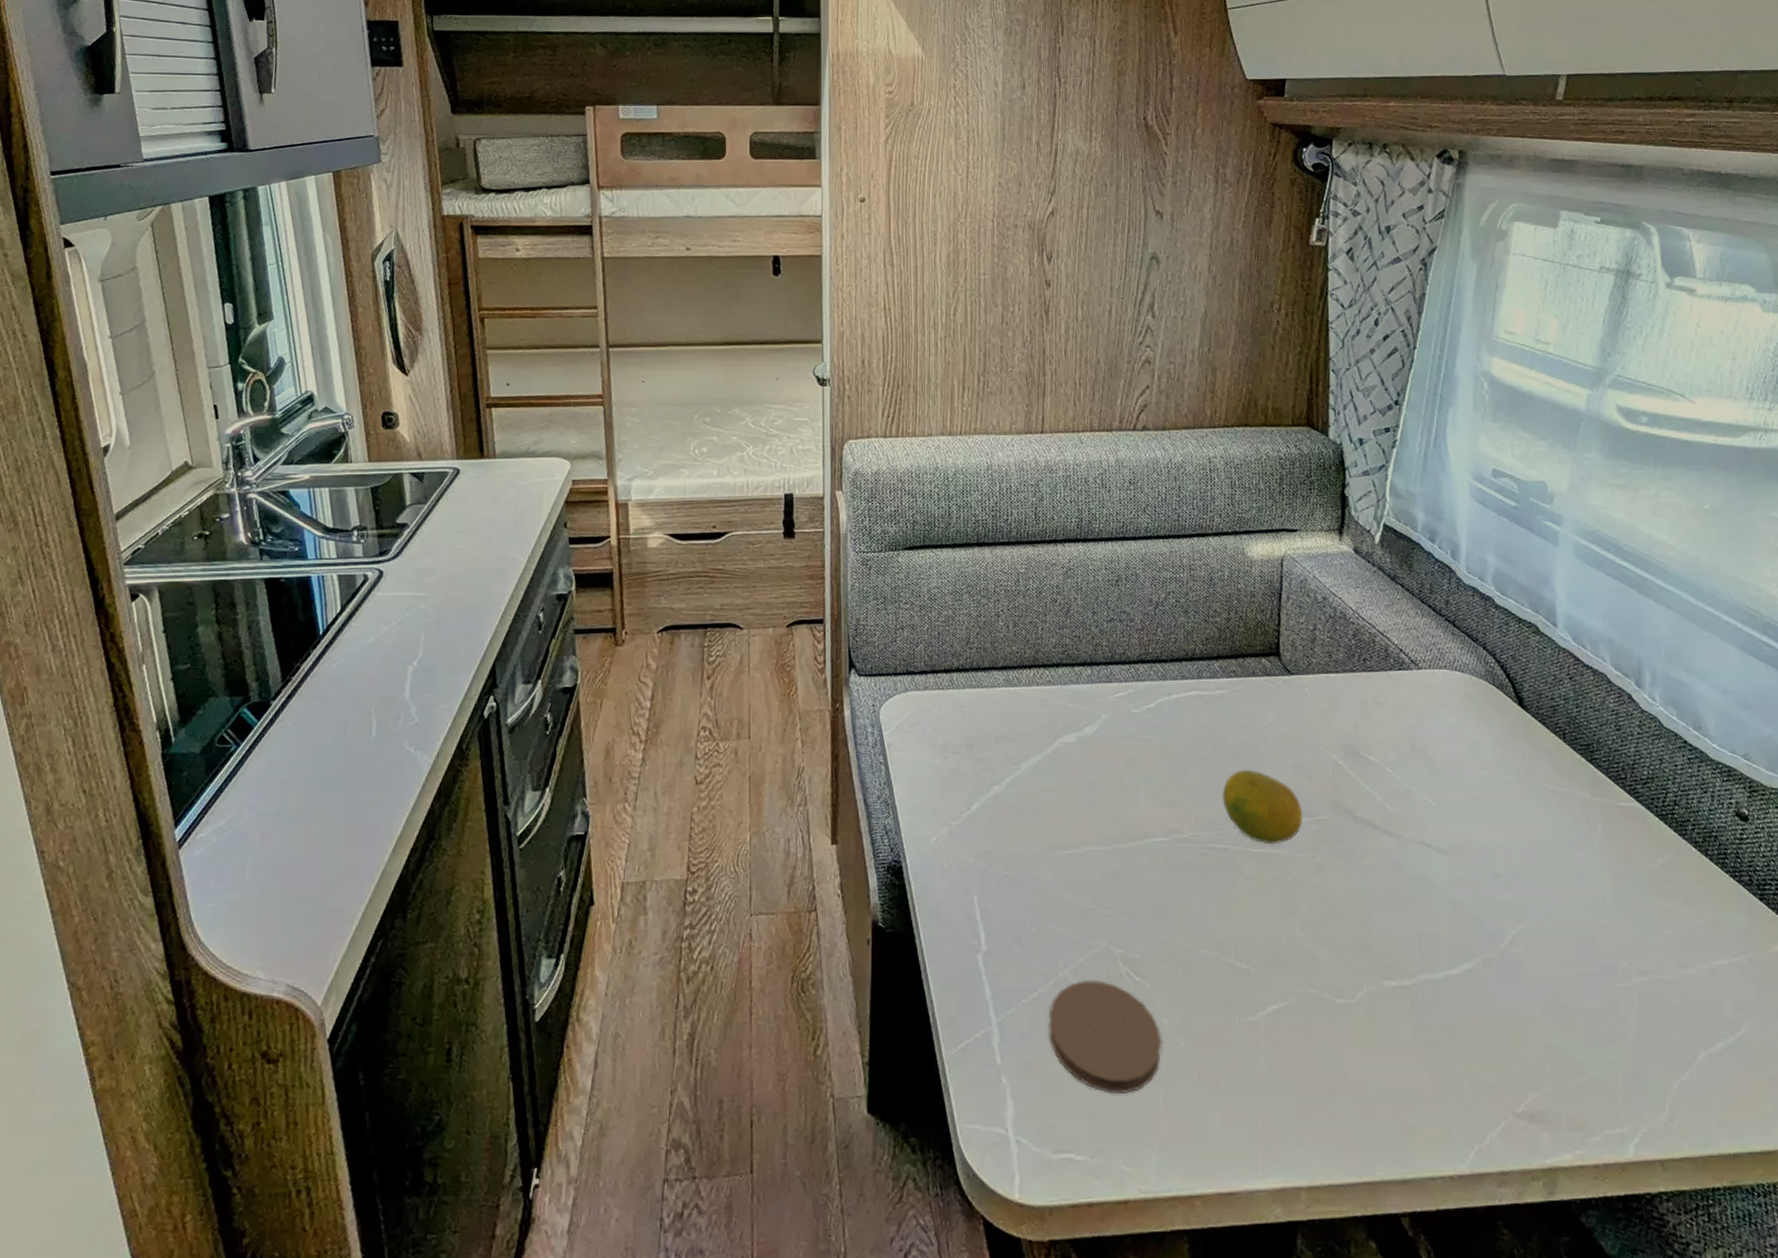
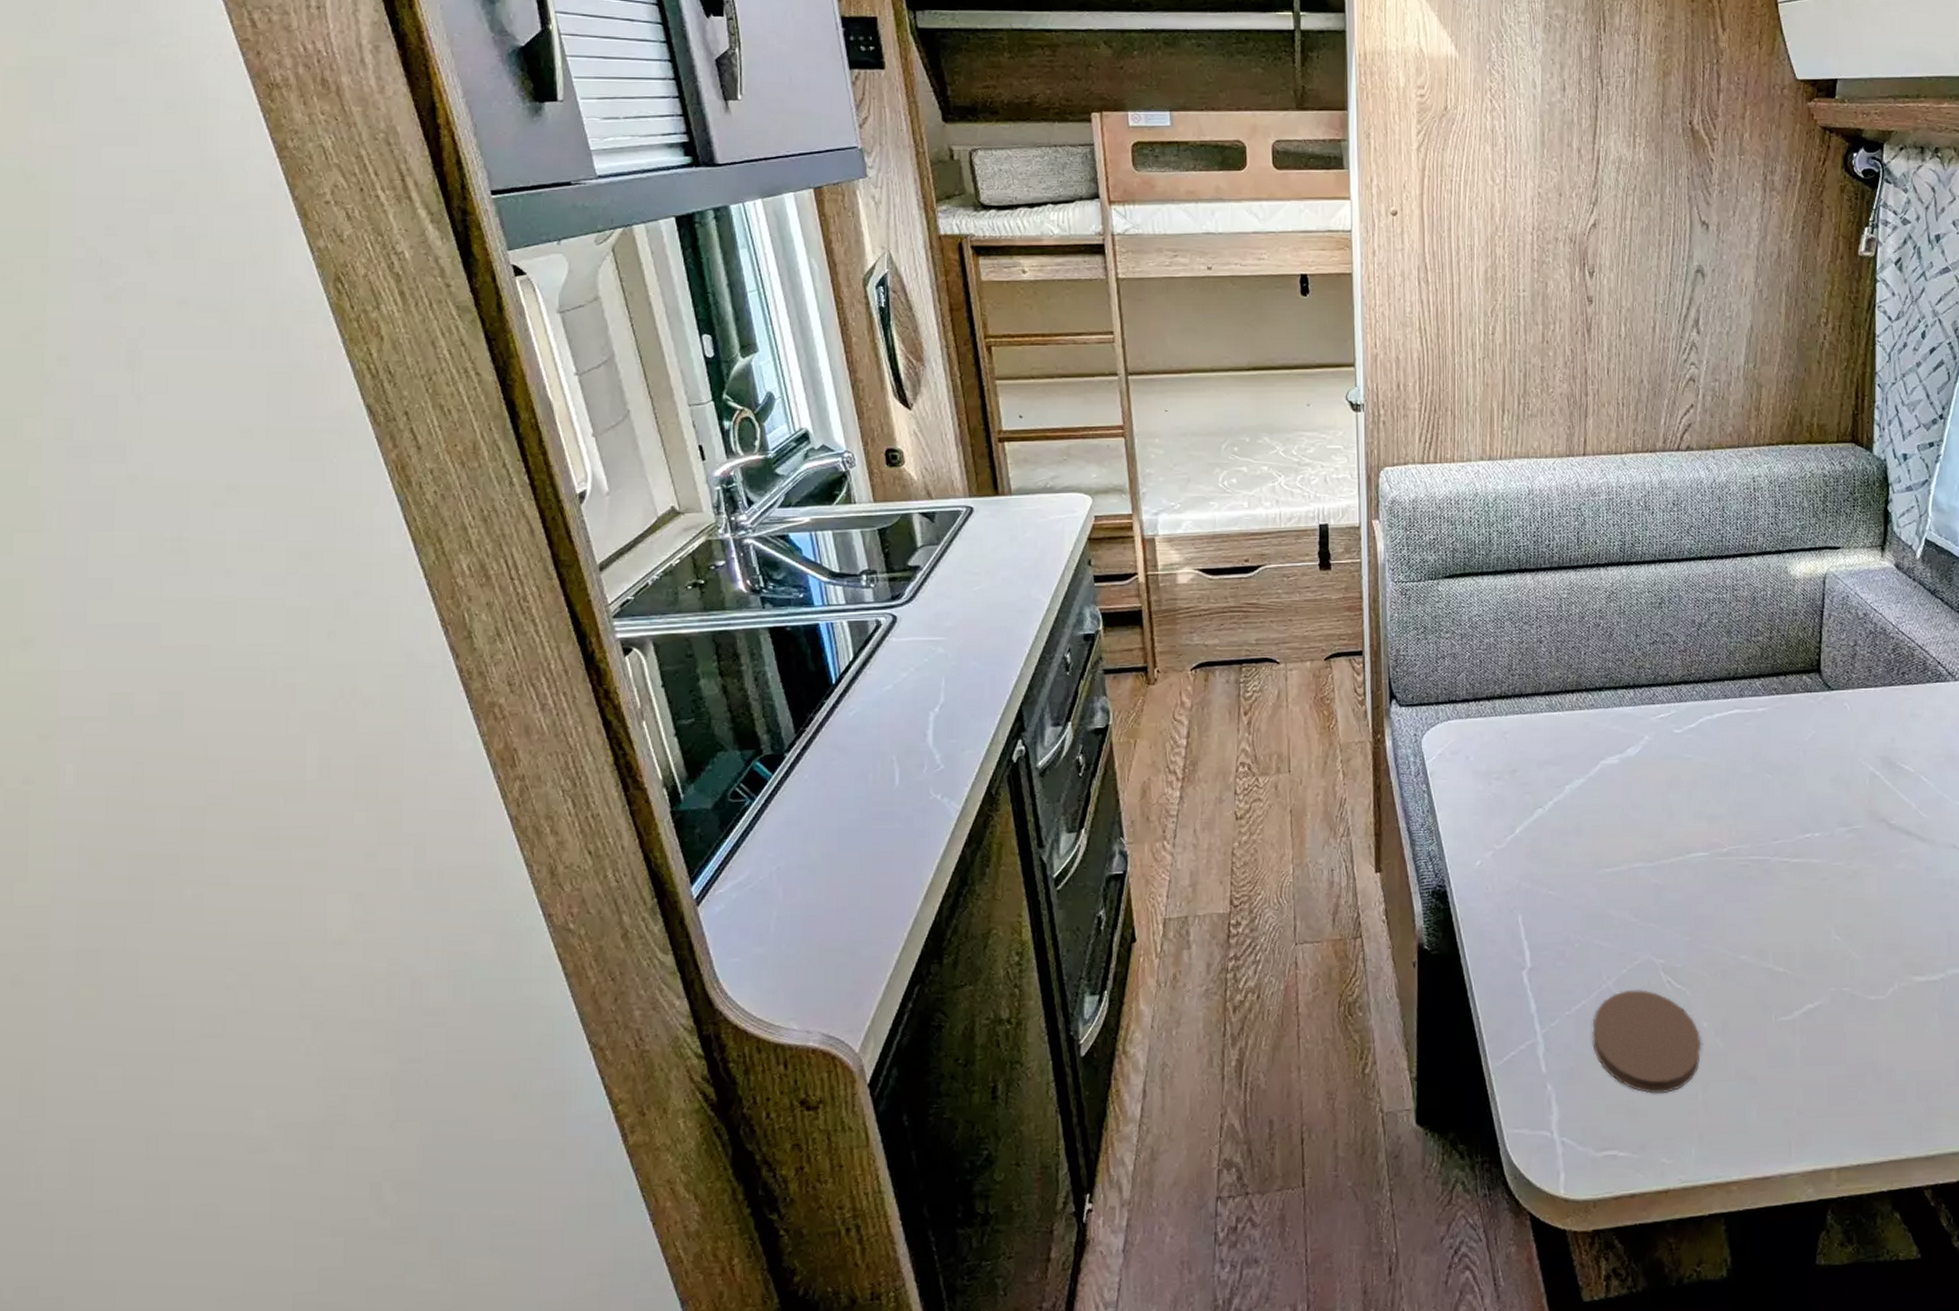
fruit: present [1222,769,1303,845] -> none [1762,783,1840,854]

